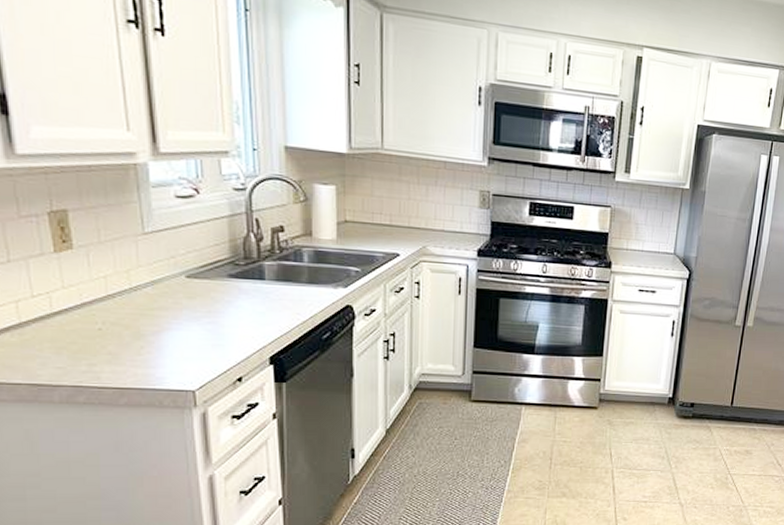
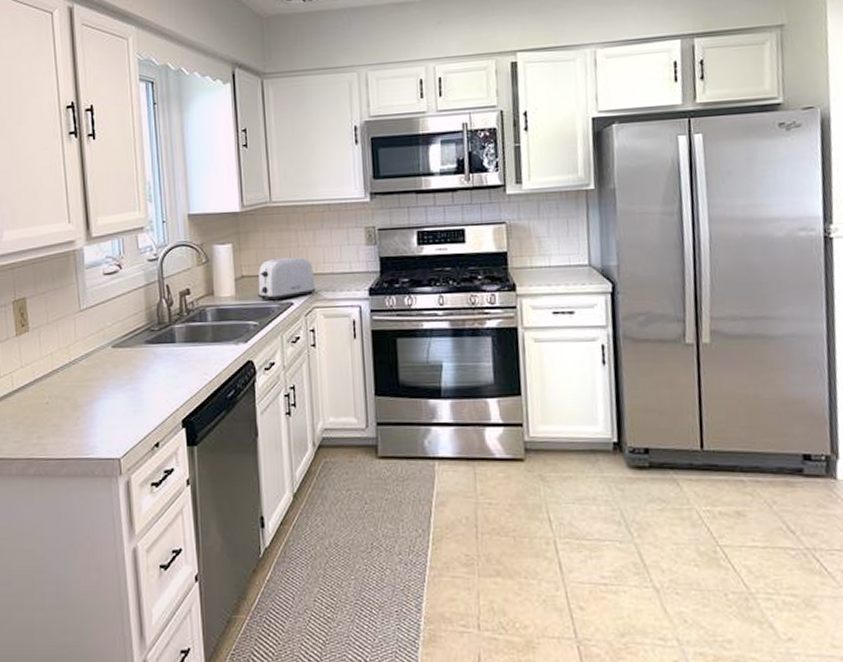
toaster: none [362,207,424,250] -> present [257,257,316,301]

